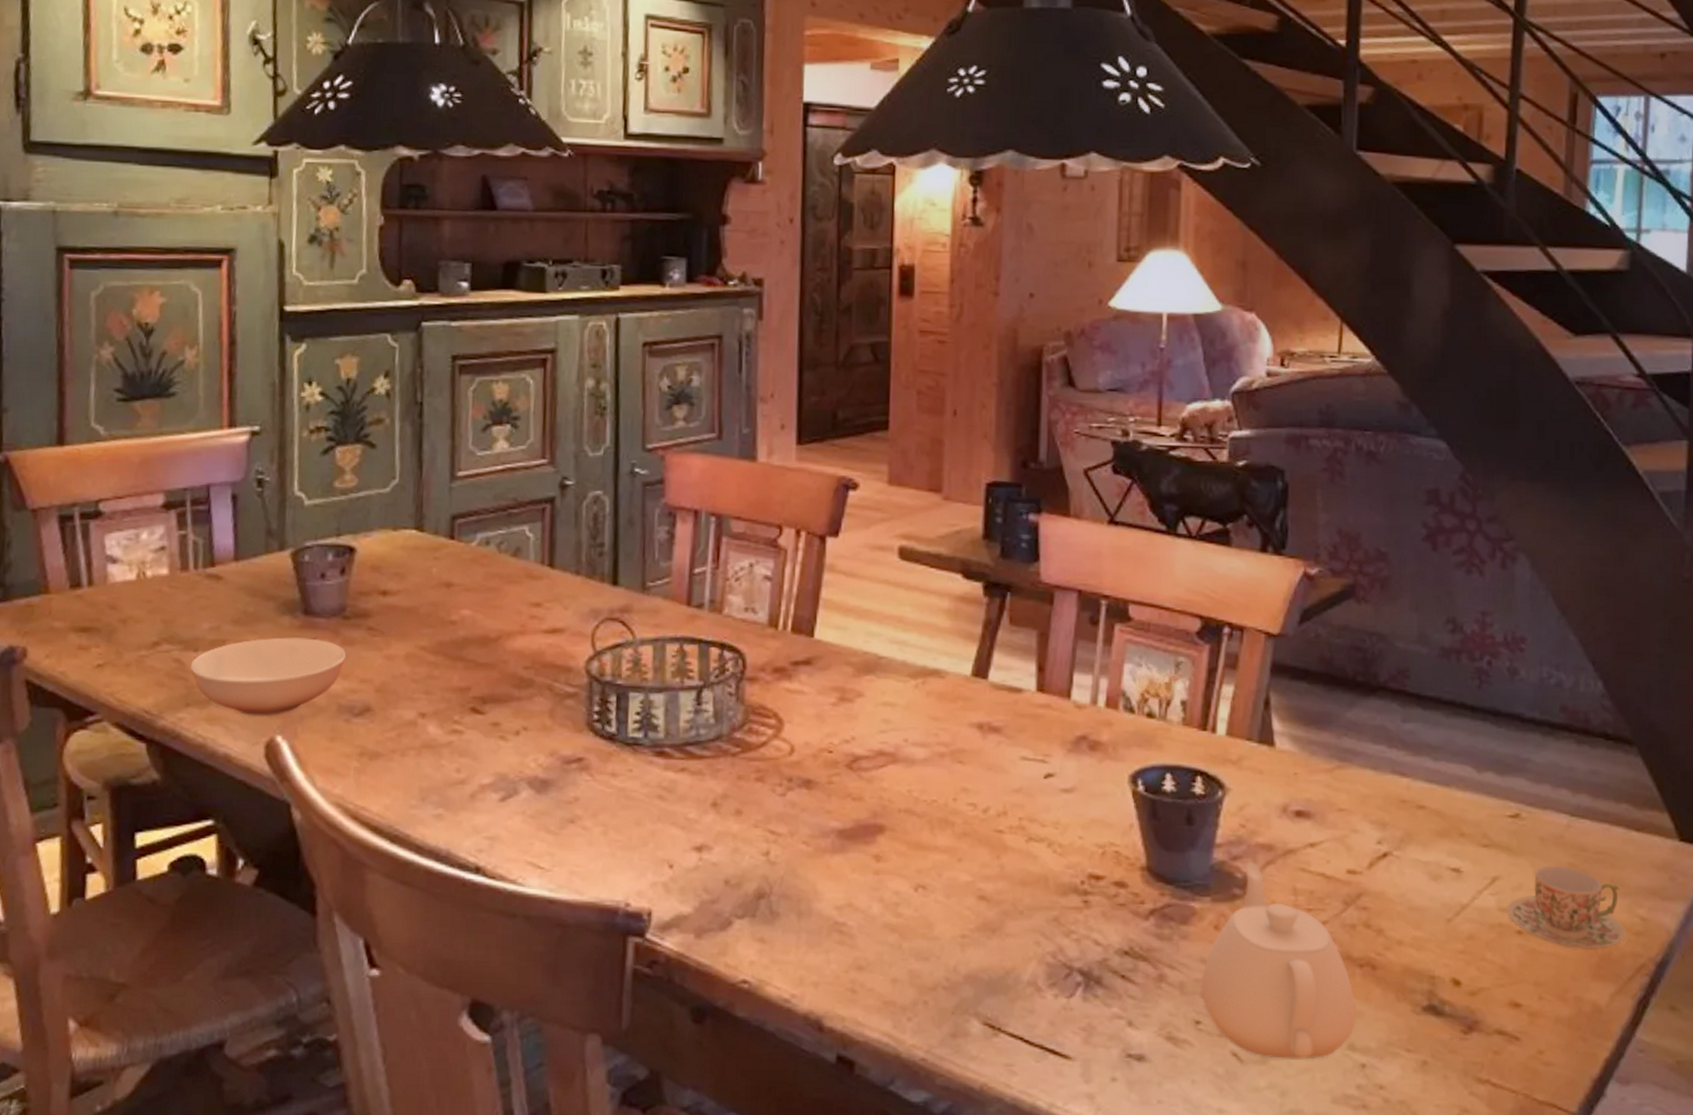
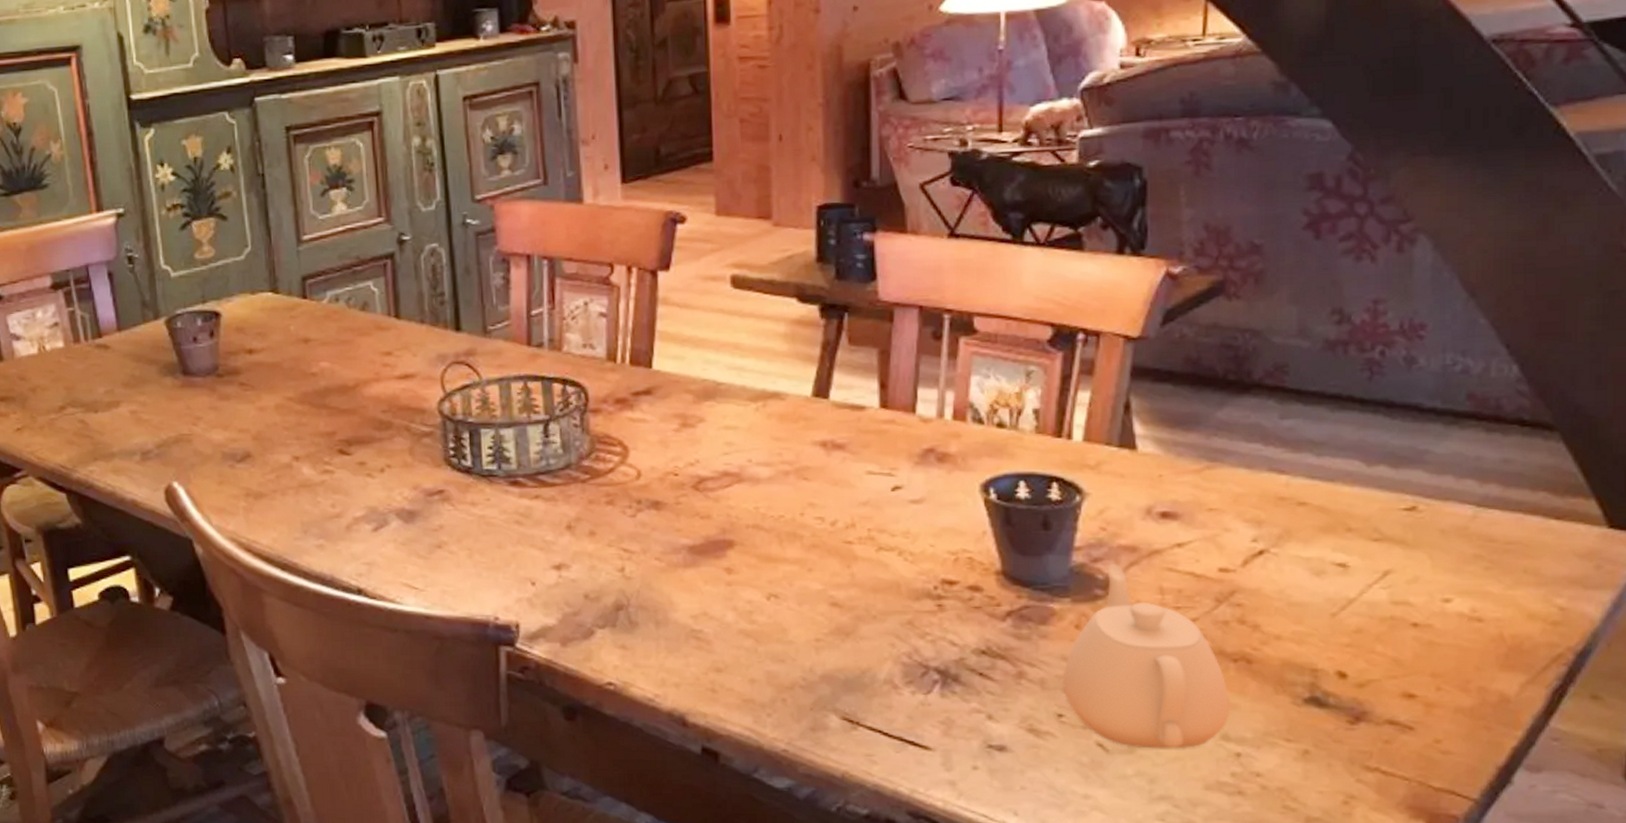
bowl: present [190,637,347,717] -> none [93,395,224,466]
teacup: present [1507,866,1626,950] -> none [1400,558,1541,640]

